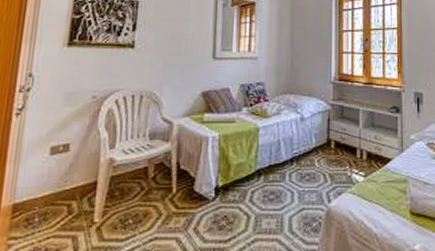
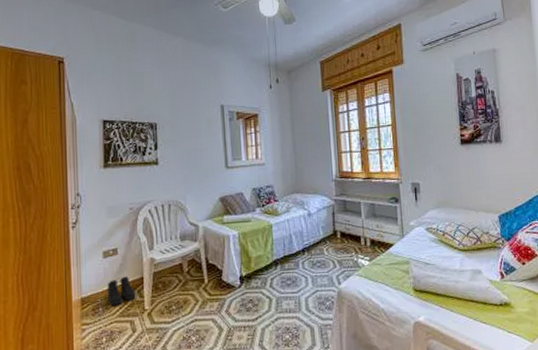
boots: none [48,179,85,217] -> present [107,276,136,306]

